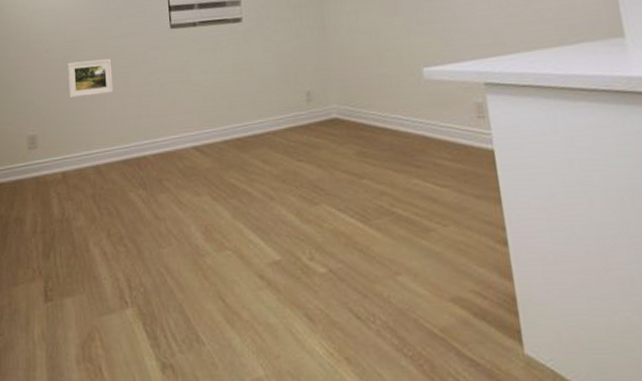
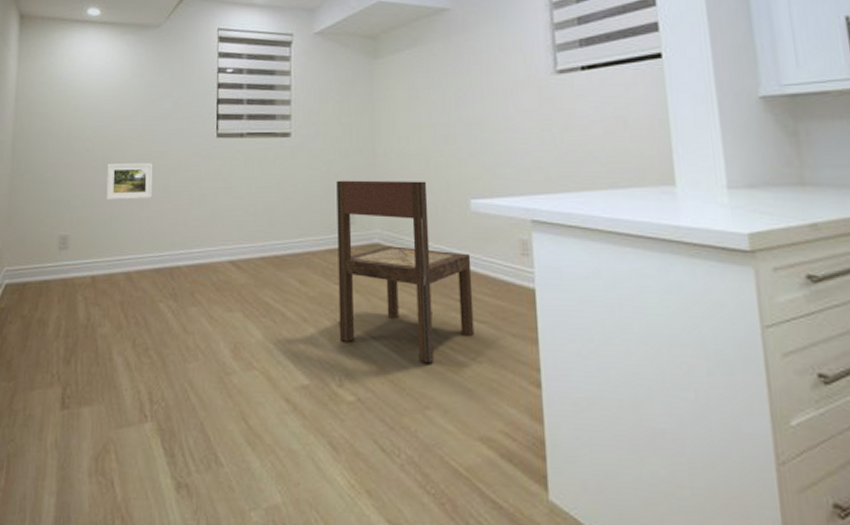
dining chair: none [290,54,438,231] -> present [336,180,475,364]

